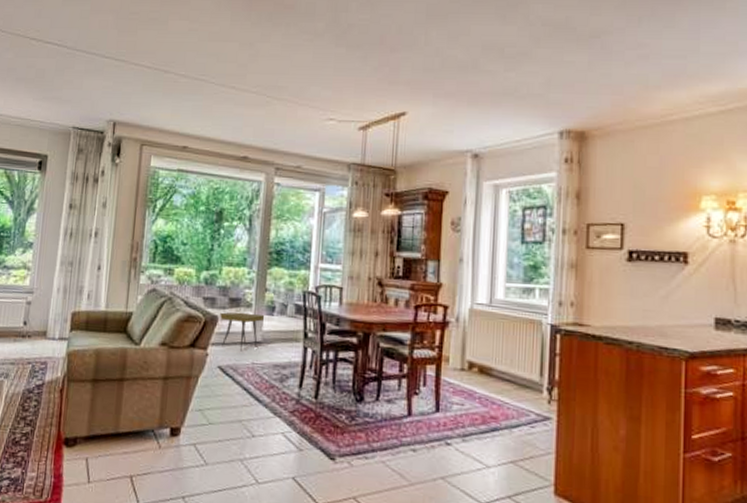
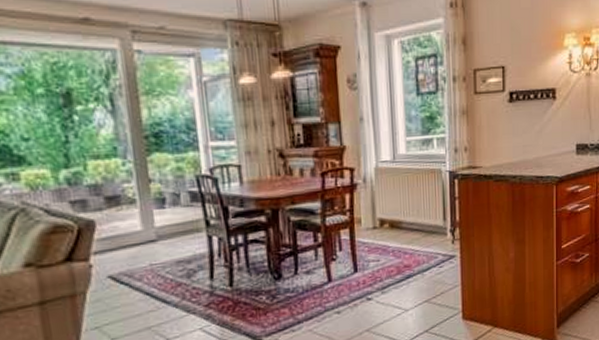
side table: present [220,312,264,352] -> none [97,210,154,255]

